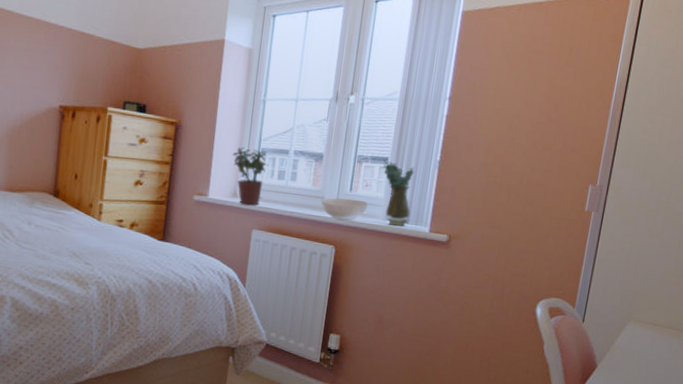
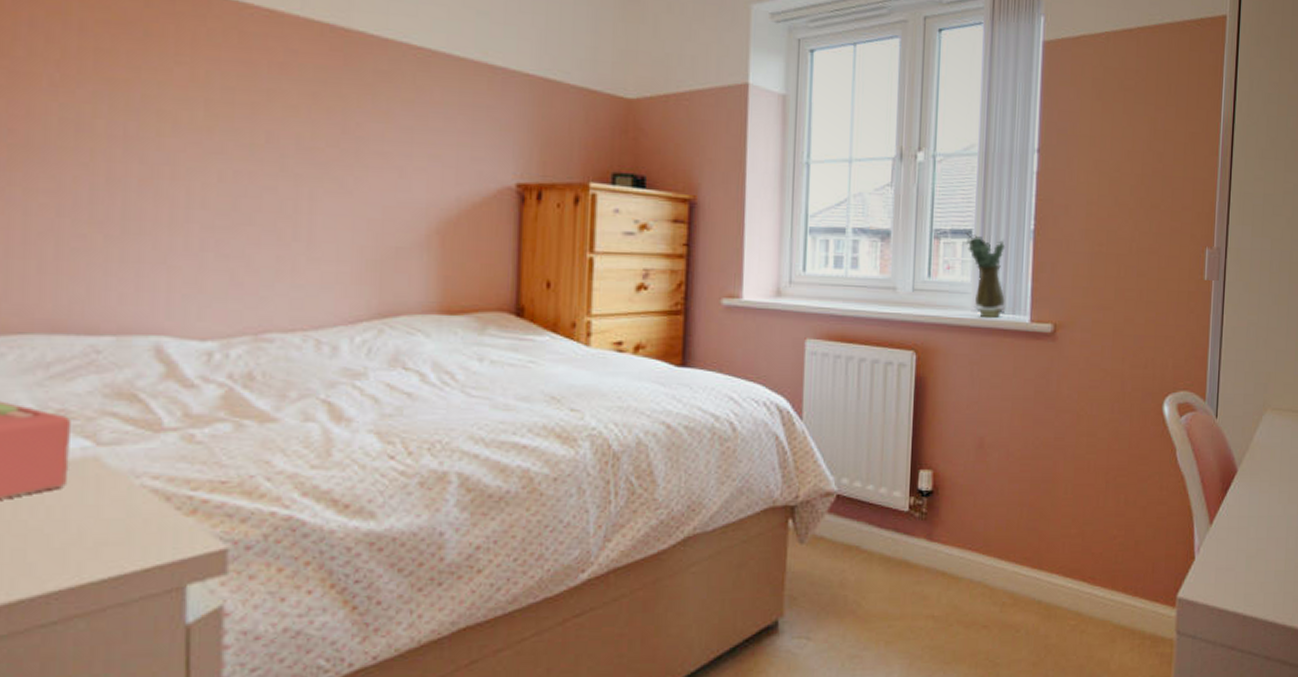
potted plant: present [232,147,269,207] -> none [770,227,821,308]
bowl: present [321,198,368,221] -> none [893,286,952,317]

